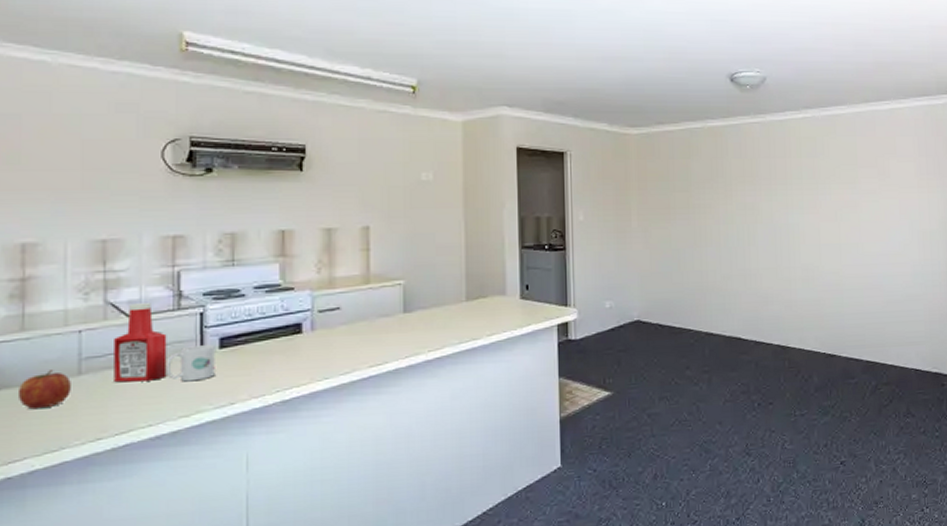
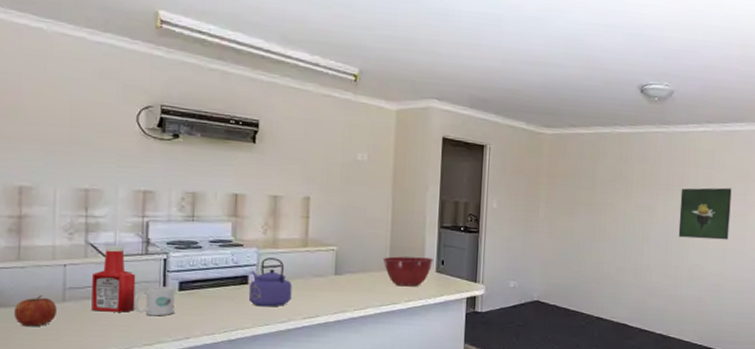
kettle: none [303,300,355,358] -> present [248,258,292,307]
mixing bowl: none [458,283,516,319] -> present [383,256,433,287]
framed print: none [785,176,842,235] -> present [678,187,732,240]

